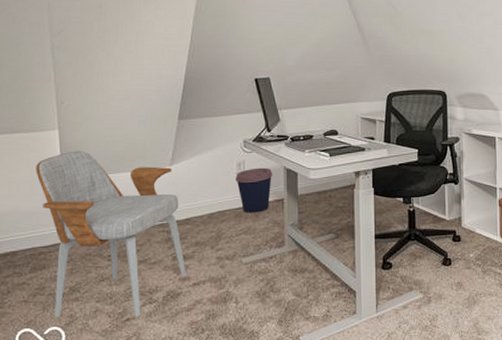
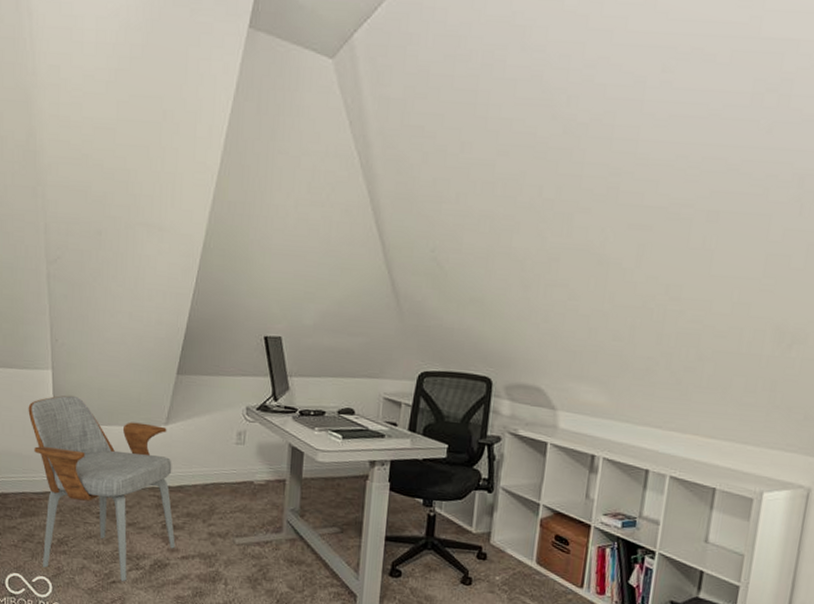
coffee cup: present [236,167,273,213] -> none [234,440,276,491]

